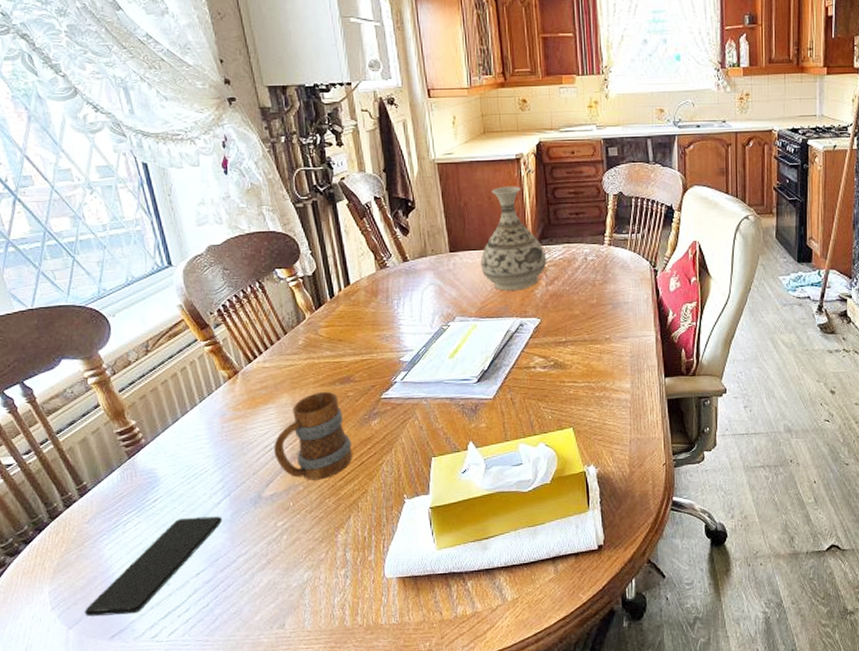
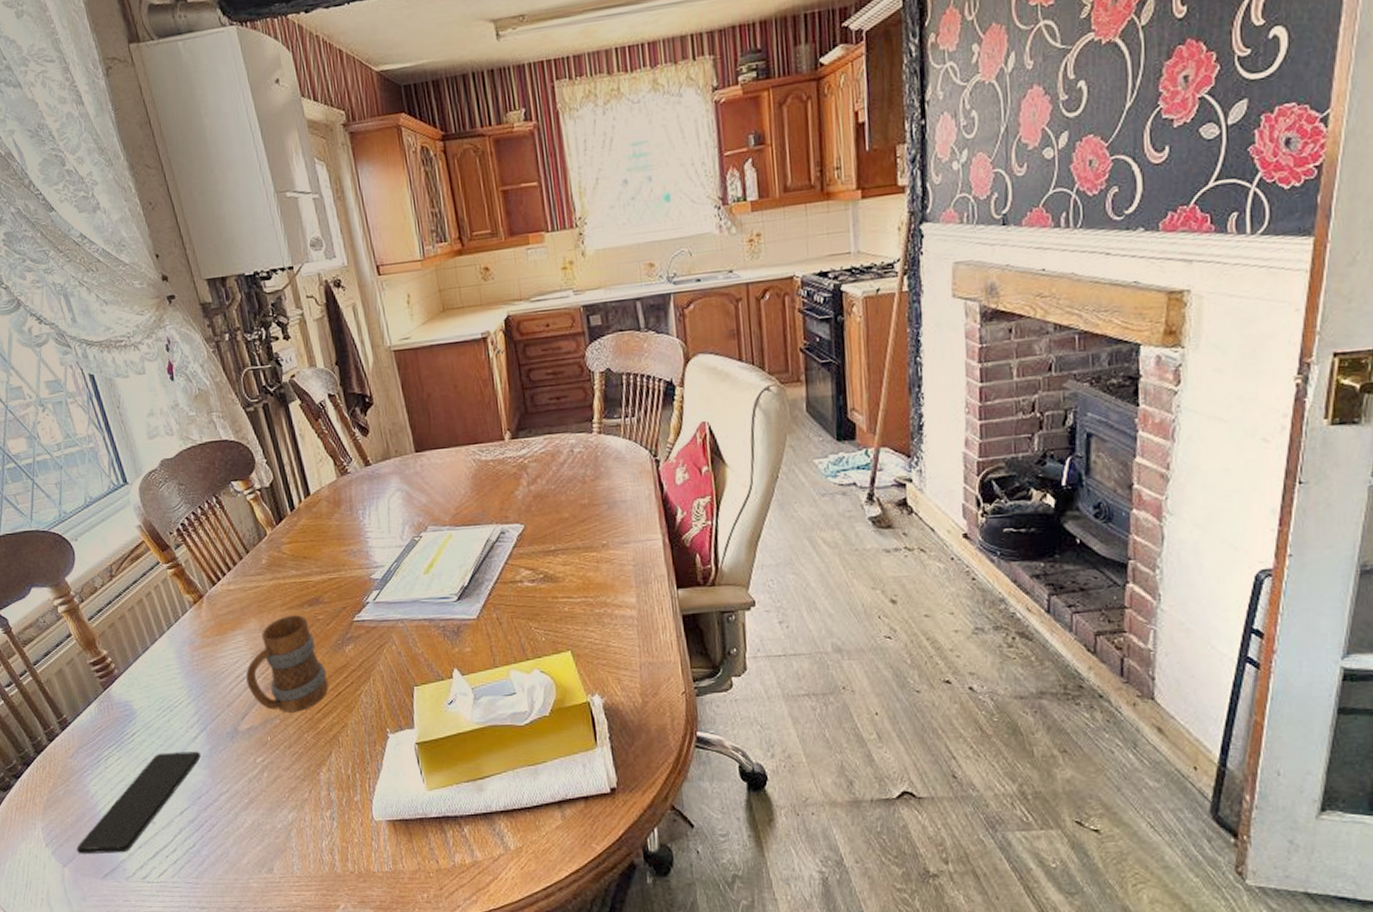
vase: present [480,186,547,291] -> none [450,370,527,494]

